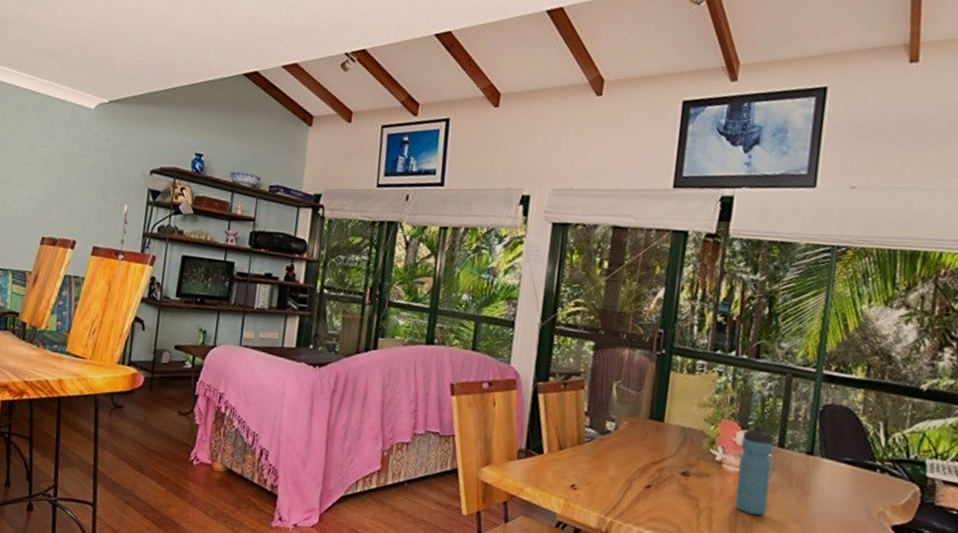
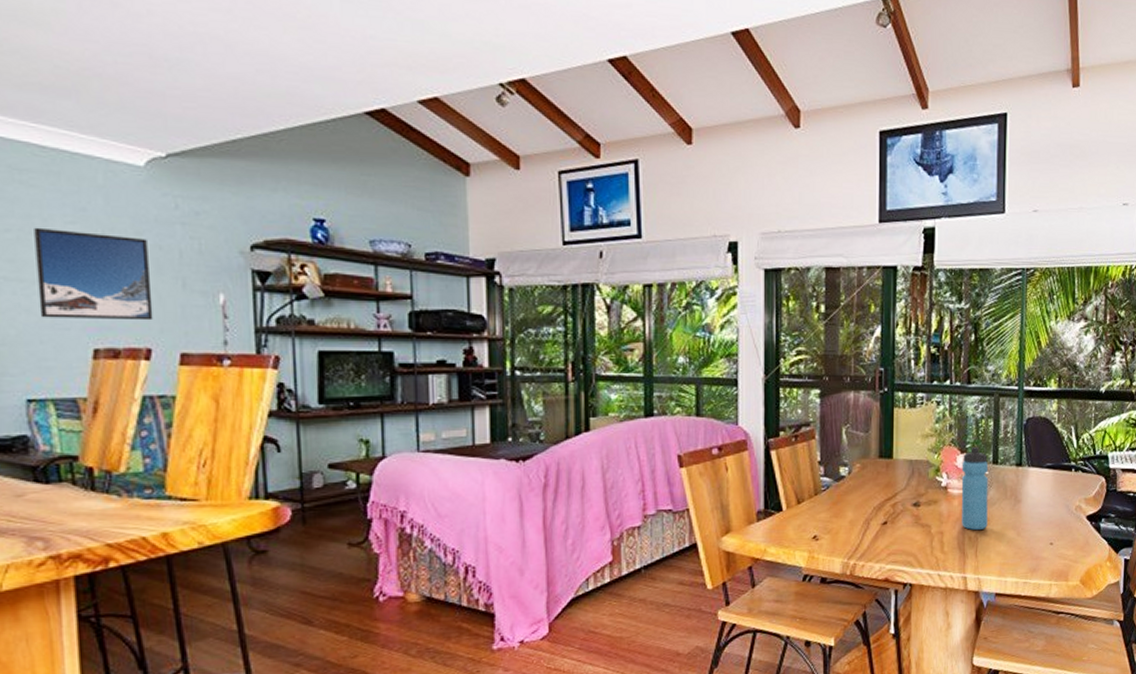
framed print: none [15,148,87,220] -> present [34,227,153,321]

